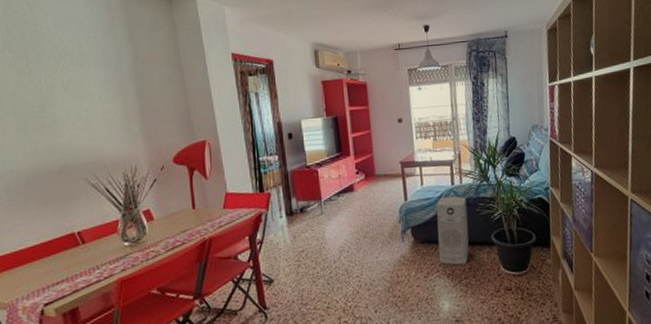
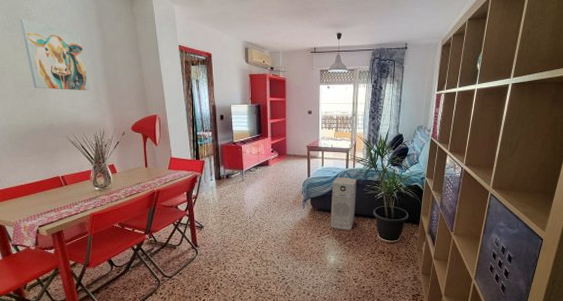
wall art: none [25,35,117,120] -> present [20,18,90,91]

